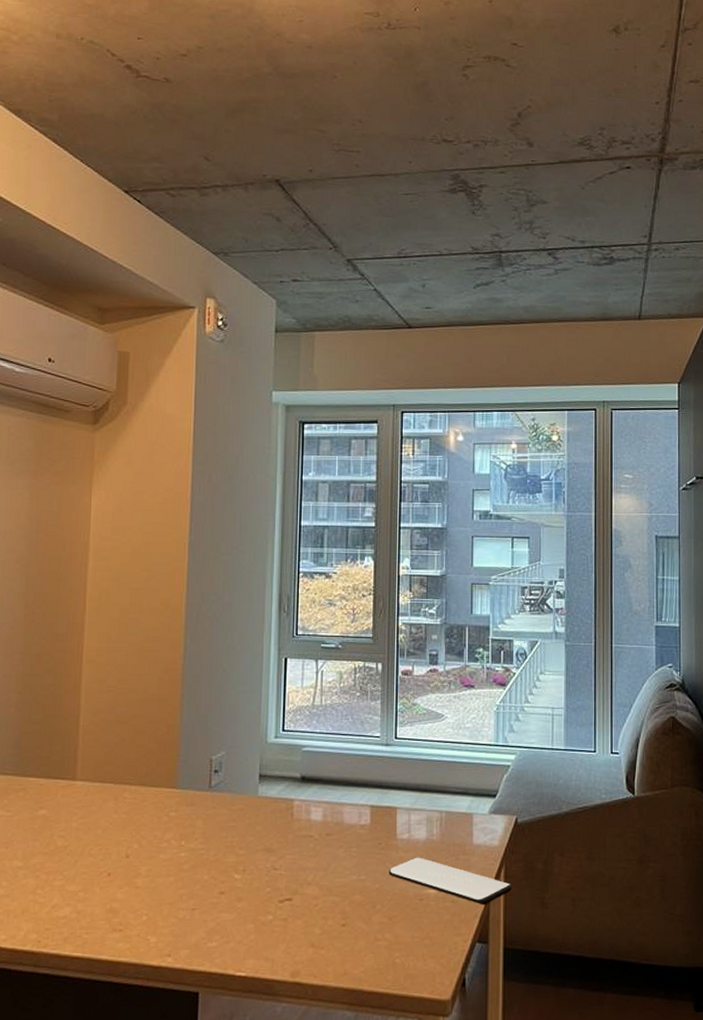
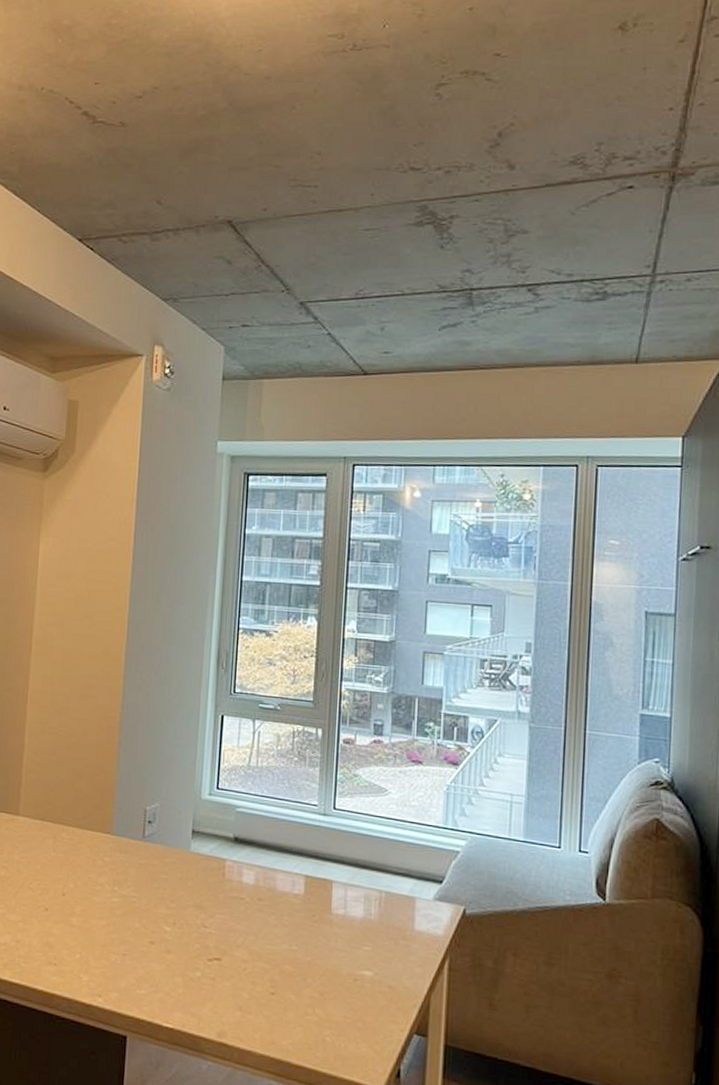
phone: present [388,857,511,905] -> none [321,935,456,997]

